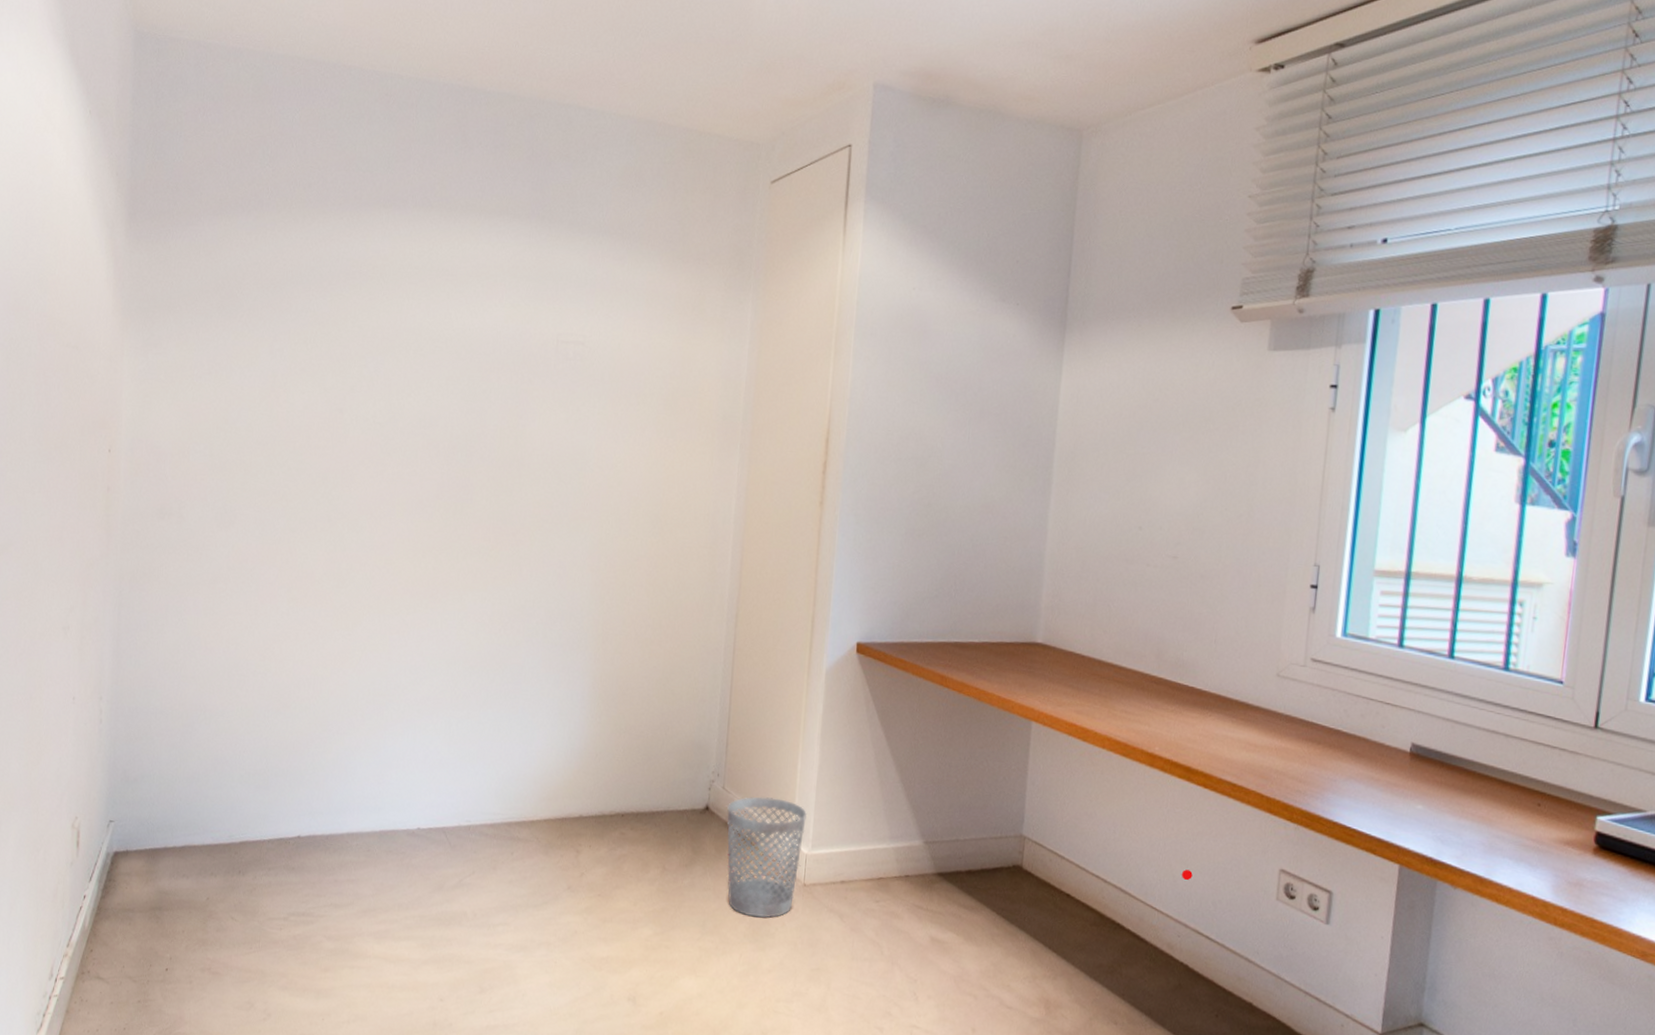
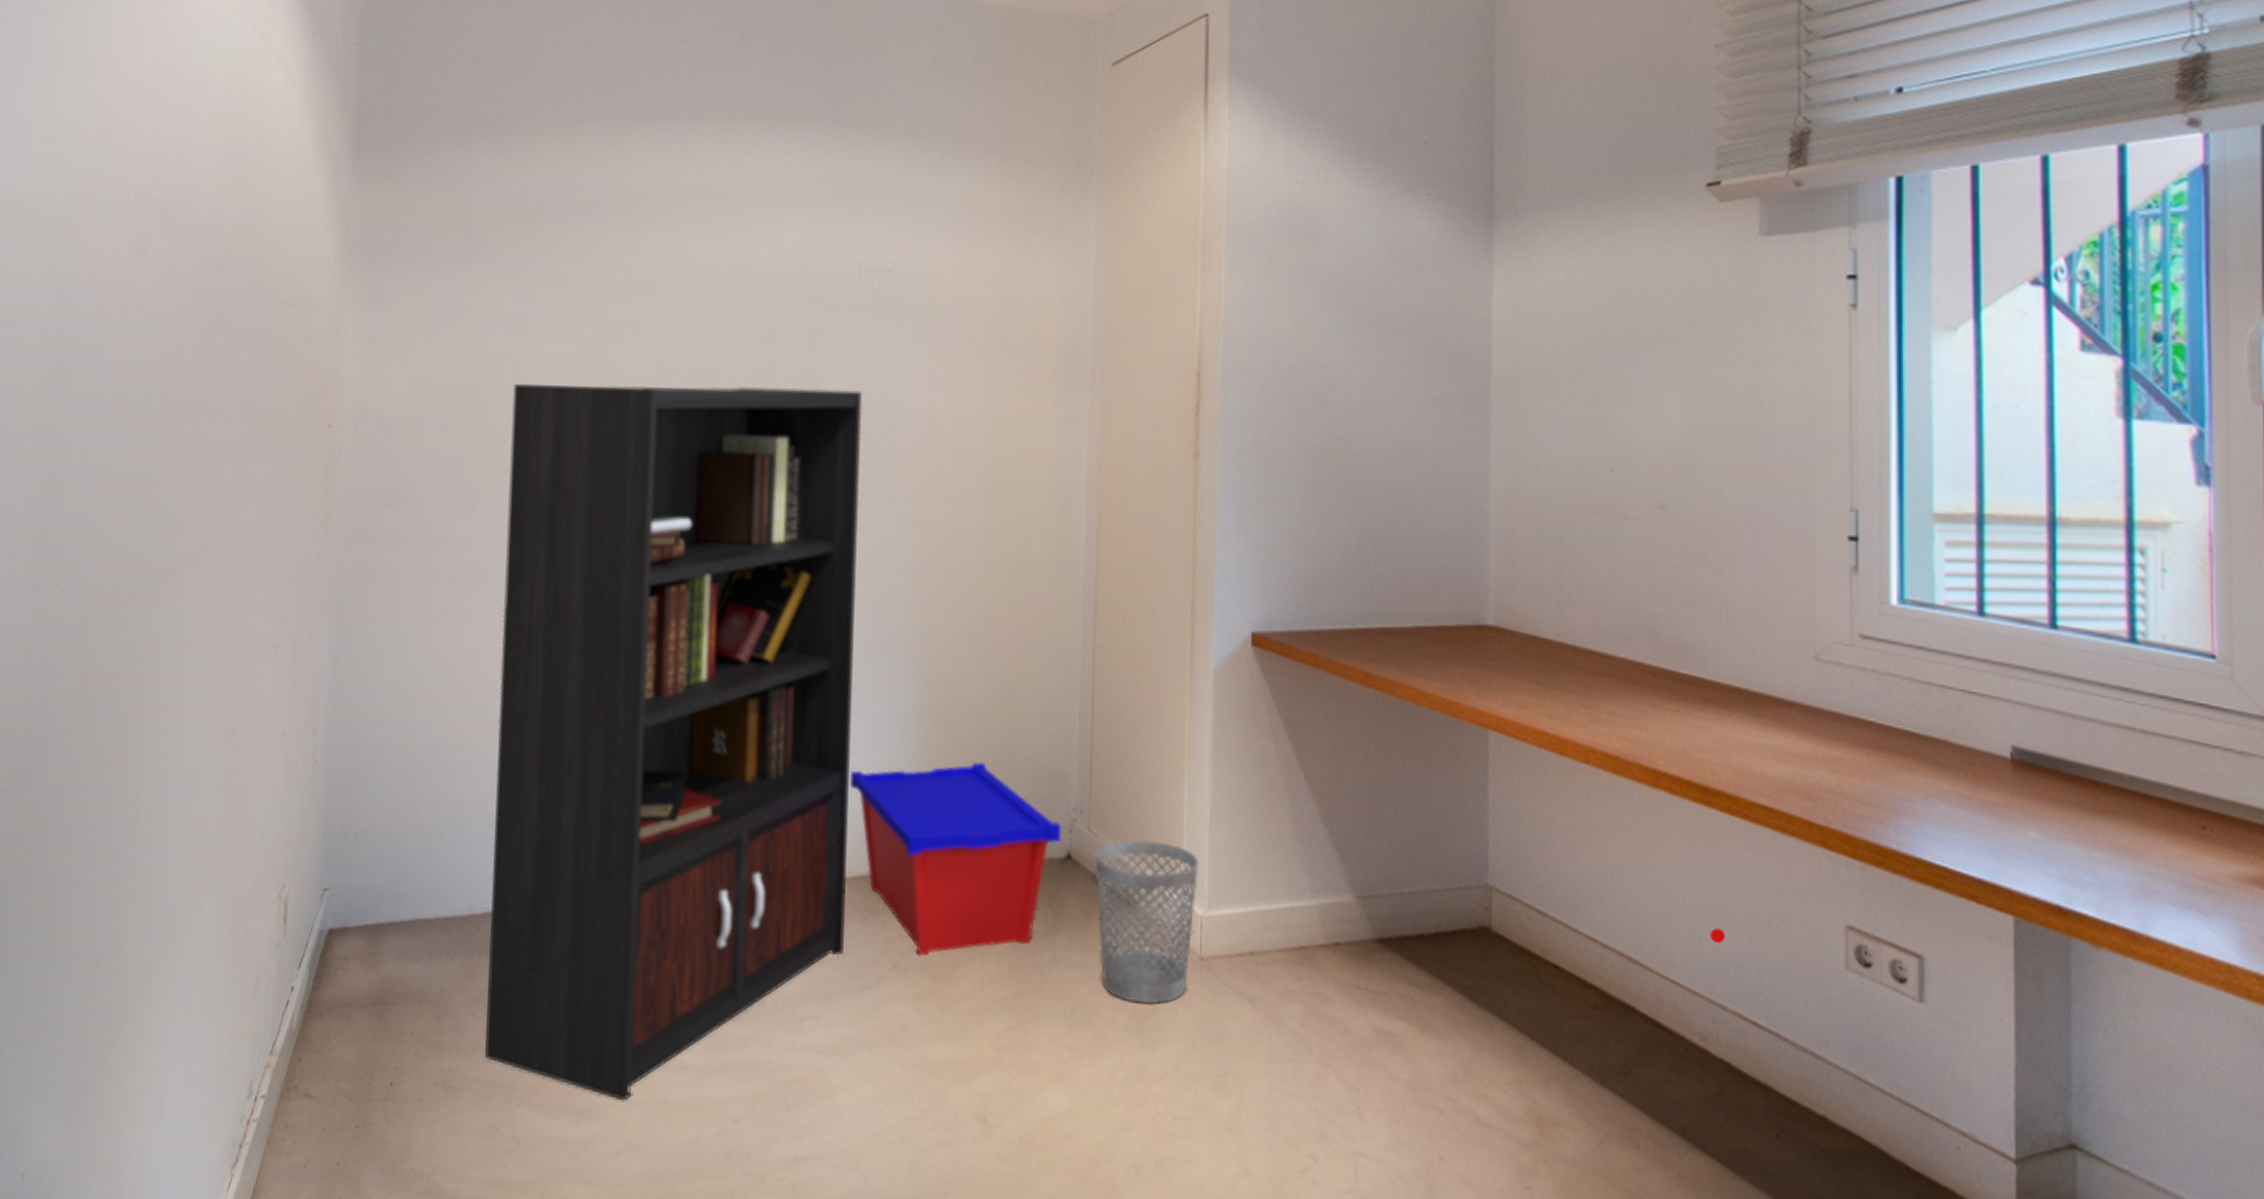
bookcase: none [243,423,557,985] -> present [485,384,863,1102]
storage bin: none [538,734,703,880] -> present [850,761,1063,957]

